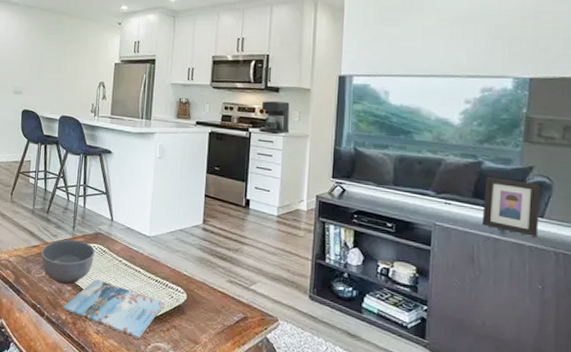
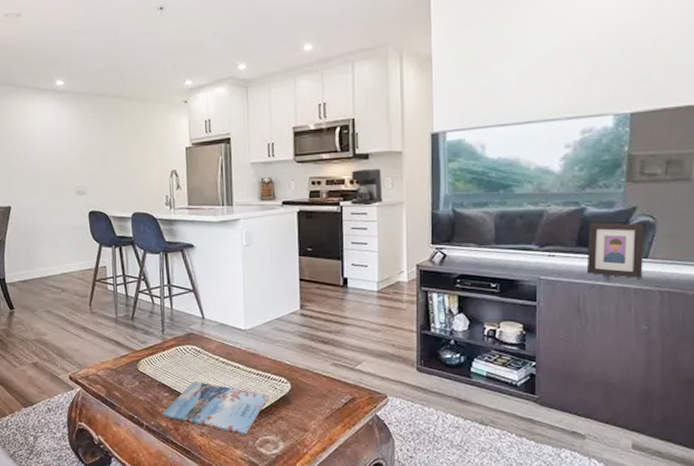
bowl: present [41,239,96,285] -> none [131,344,190,392]

